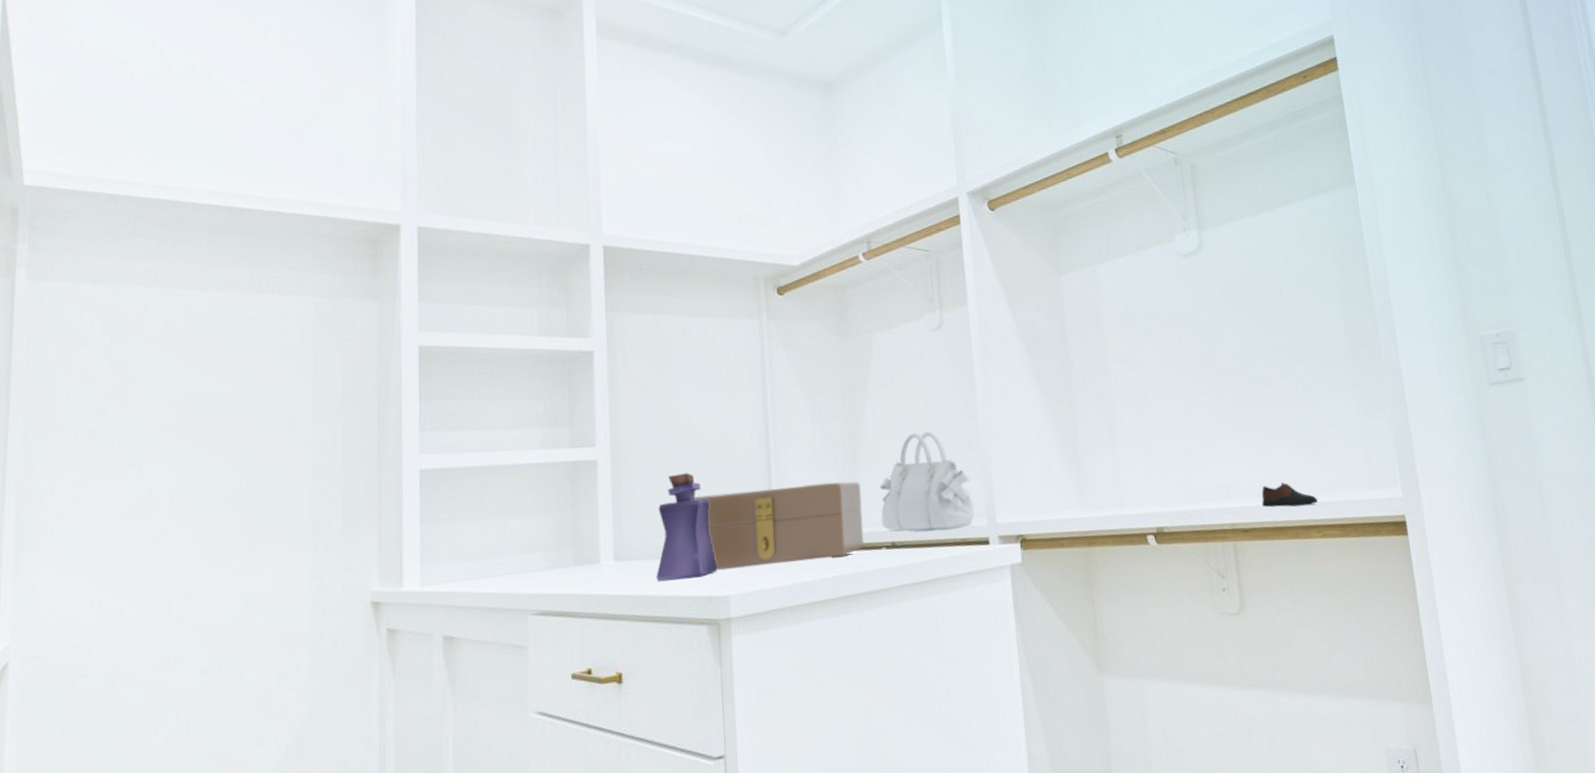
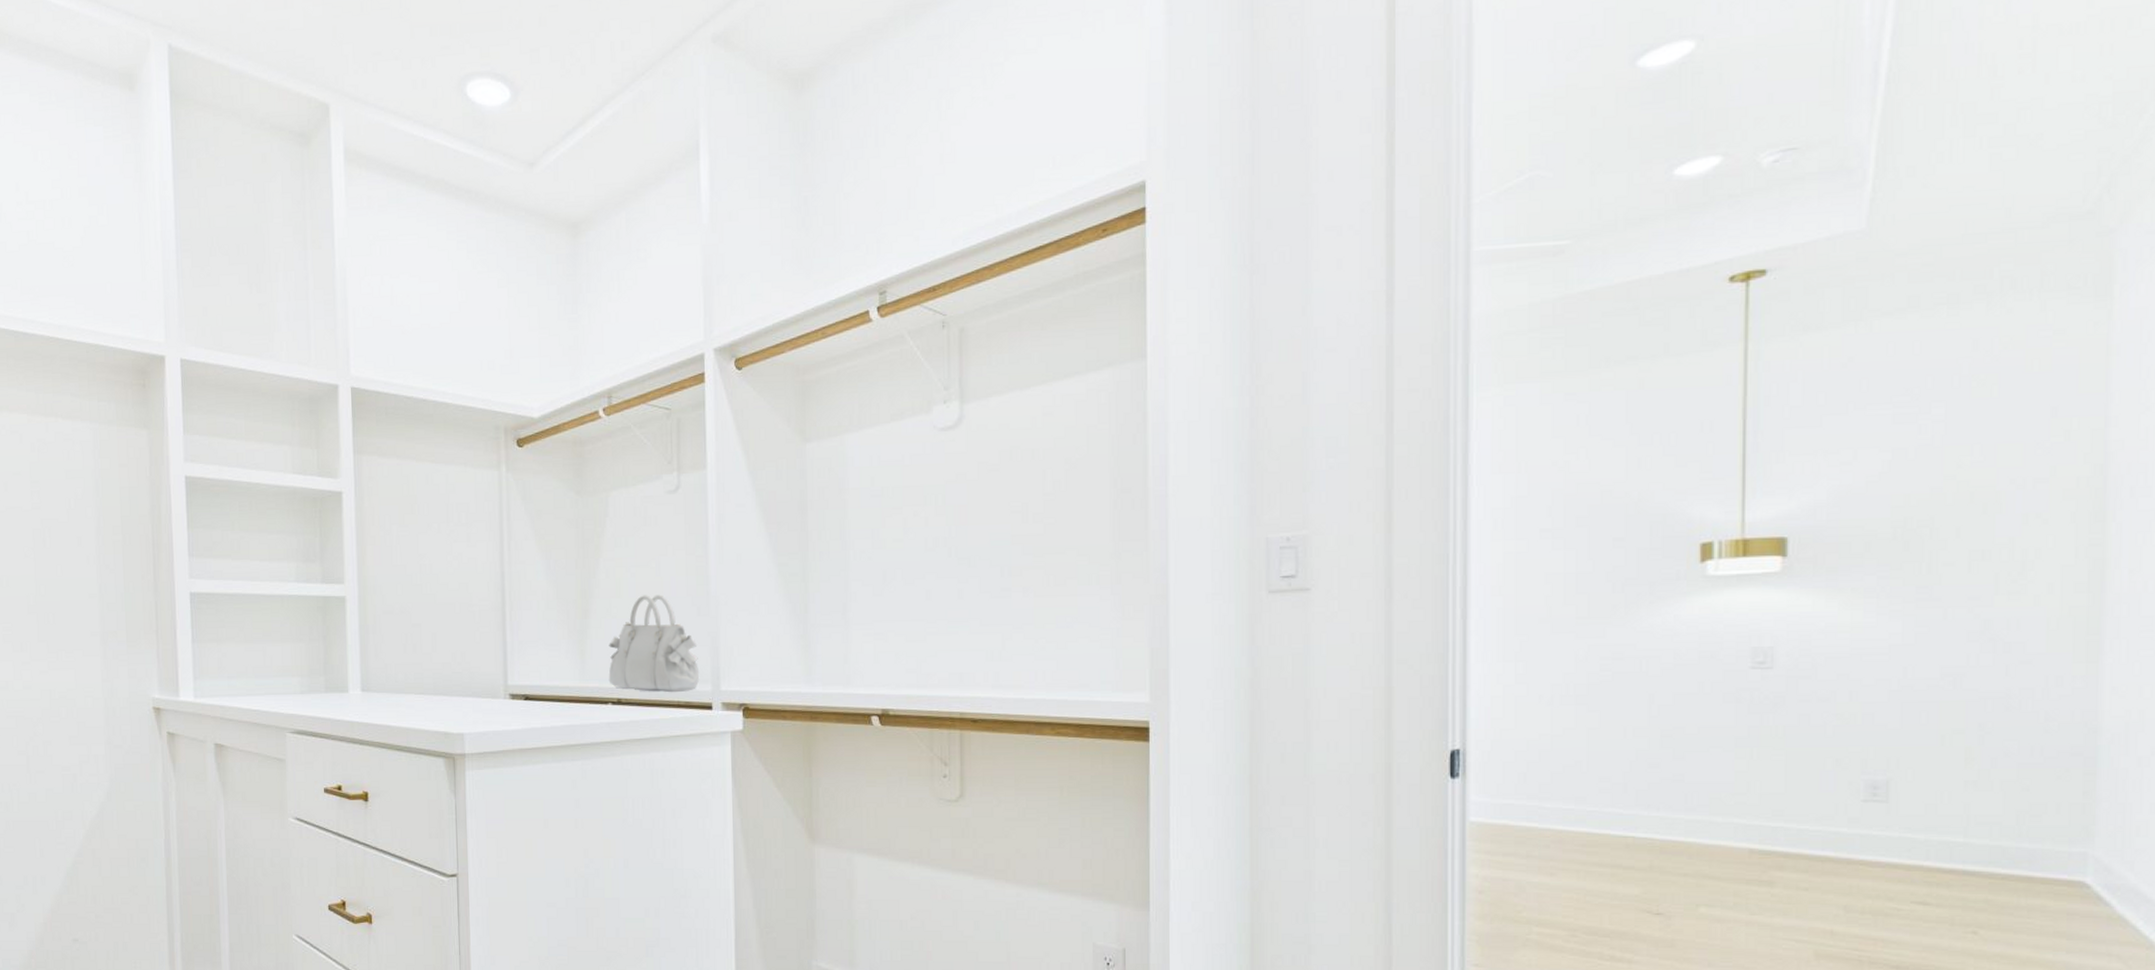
perfume bottle: present [656,473,718,582] -> none [398,616,454,715]
jewelry box: present [694,481,865,570] -> none [434,636,592,709]
shoe: present [1261,483,1318,508] -> none [996,677,1055,703]

